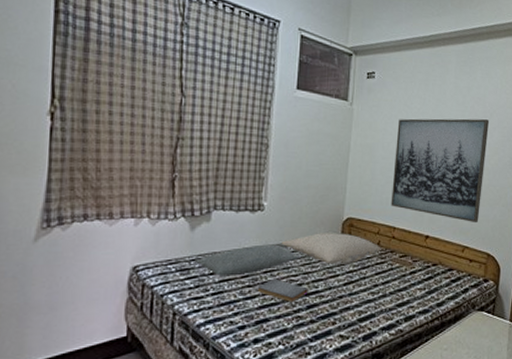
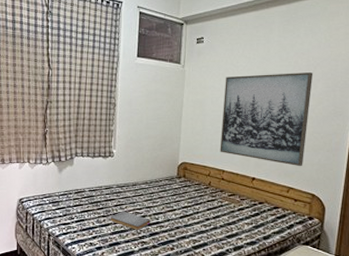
pillow: present [194,244,301,277] -> none [62,183,144,208]
pillow: present [281,233,381,265] -> none [128,175,212,201]

